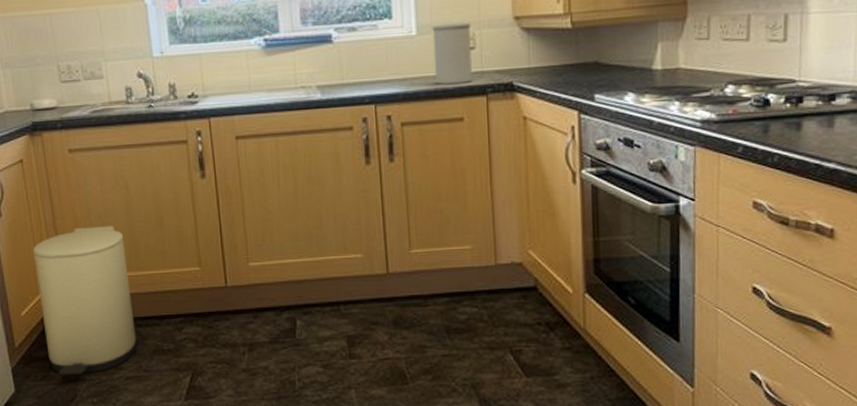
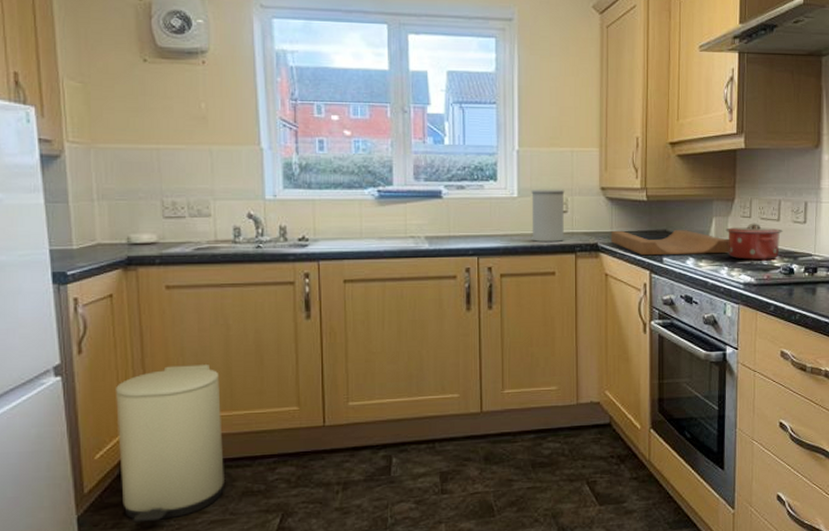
cutting board: none [528,59,680,94] -> present [610,230,729,256]
casserole: none [675,45,754,93] -> present [725,223,783,261]

